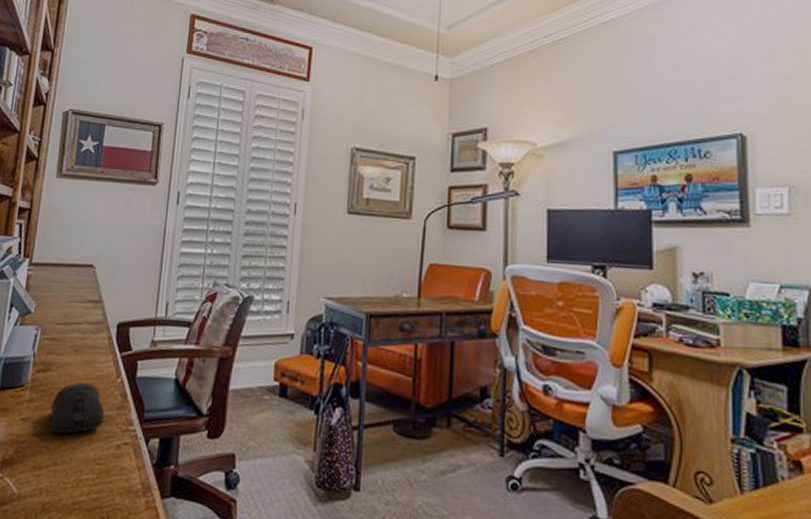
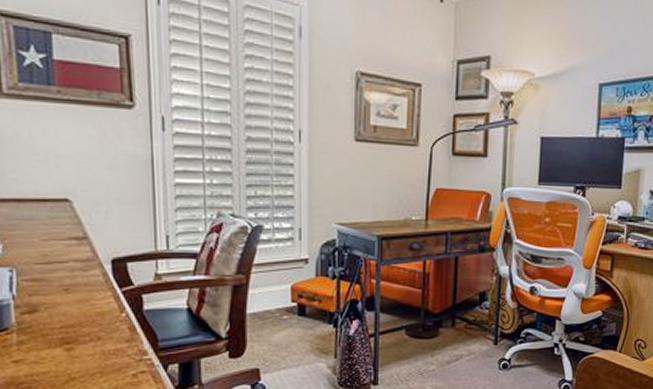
computer mouse: present [50,382,105,434] -> none [47,321,114,371]

